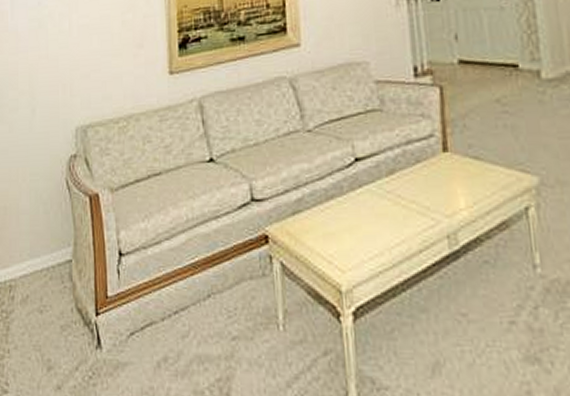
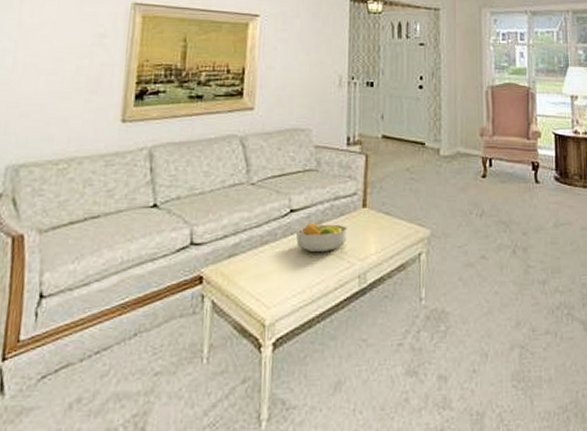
fruit bowl: none [364,172,430,207] -> present [295,222,350,251]

